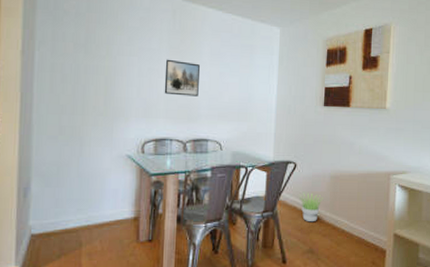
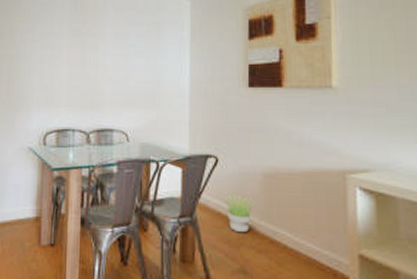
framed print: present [164,59,200,97] -> none [66,43,102,82]

